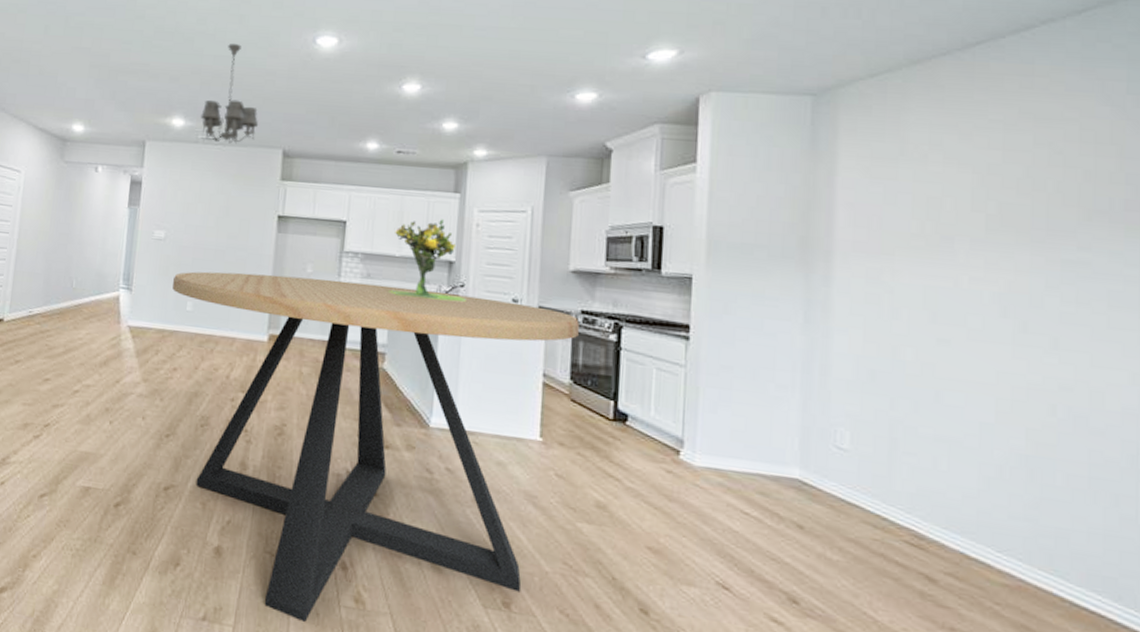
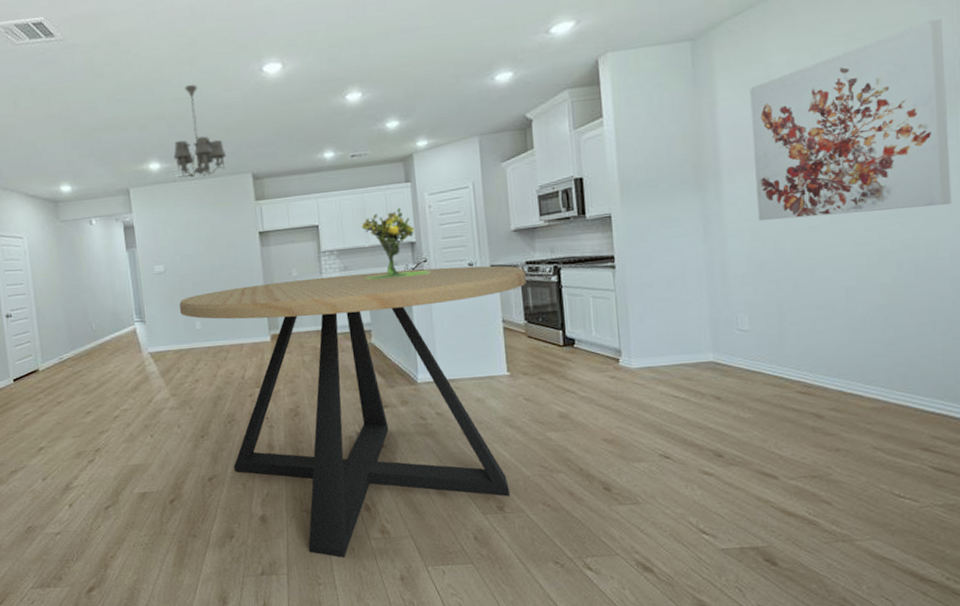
wall art: none [874,123,1129,348] -> present [749,18,952,221]

